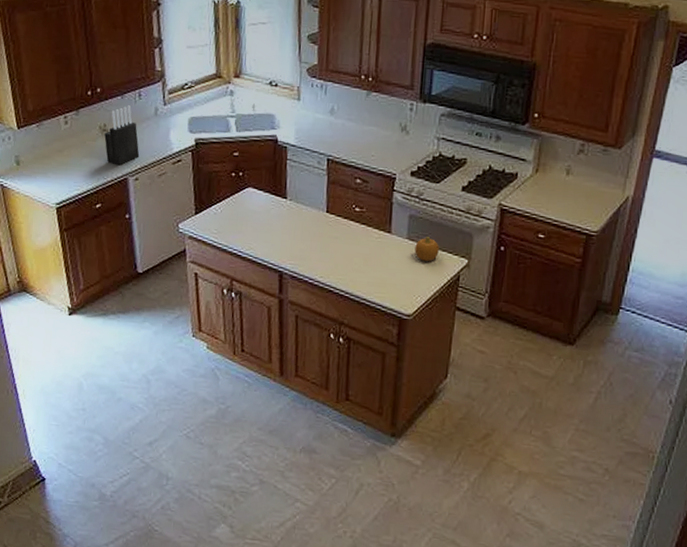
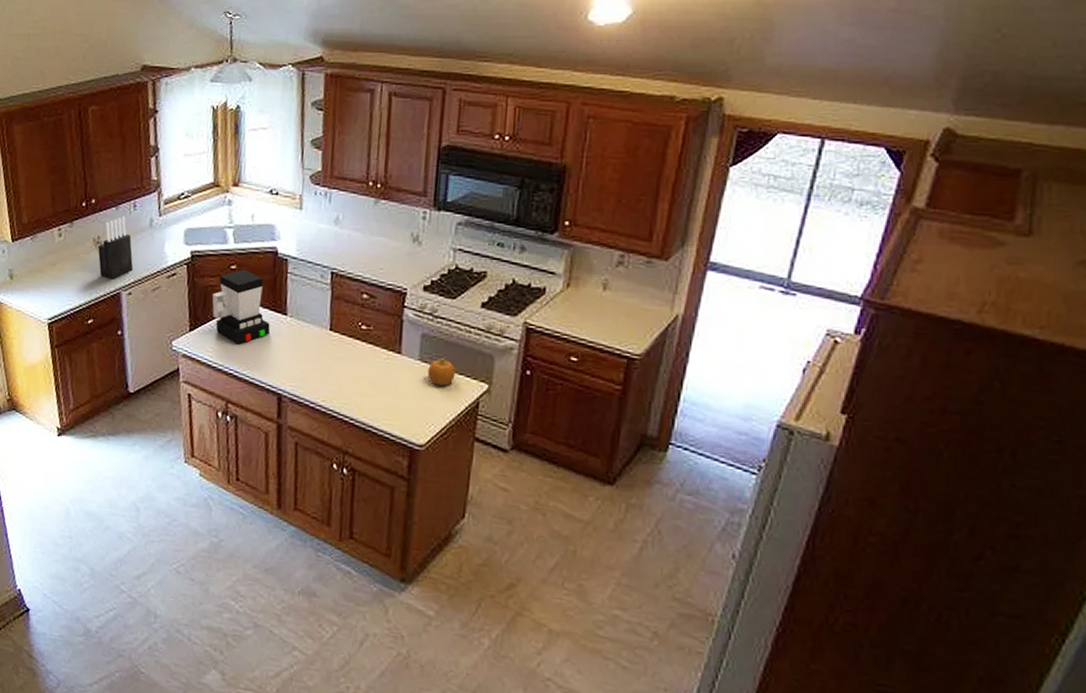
coffee maker: none [216,156,272,227] -> present [212,269,271,345]

